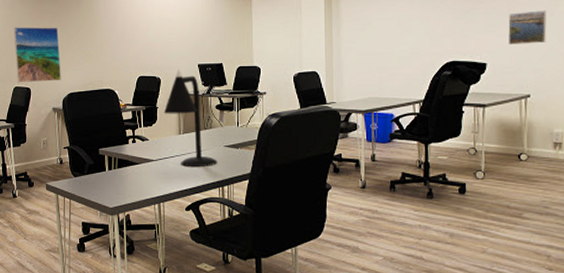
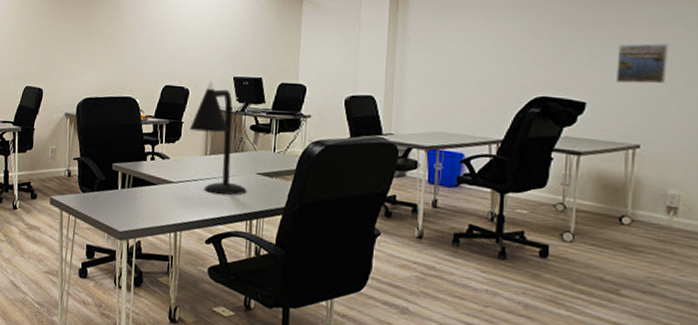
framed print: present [13,27,61,83] -> none [29,20,79,84]

